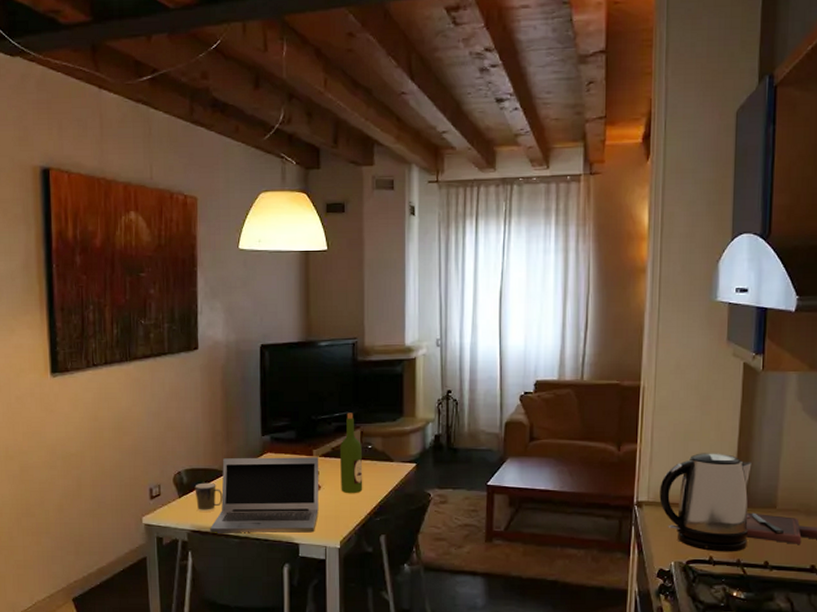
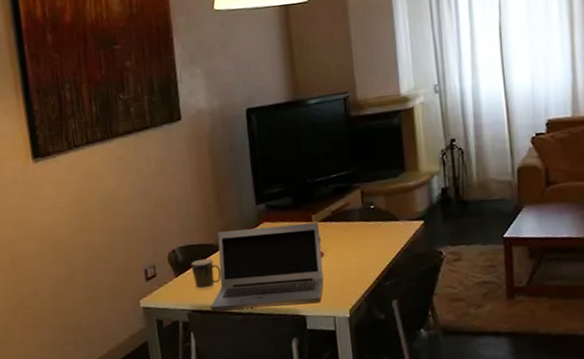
wine bottle: present [340,413,363,494] -> none [340,172,369,259]

